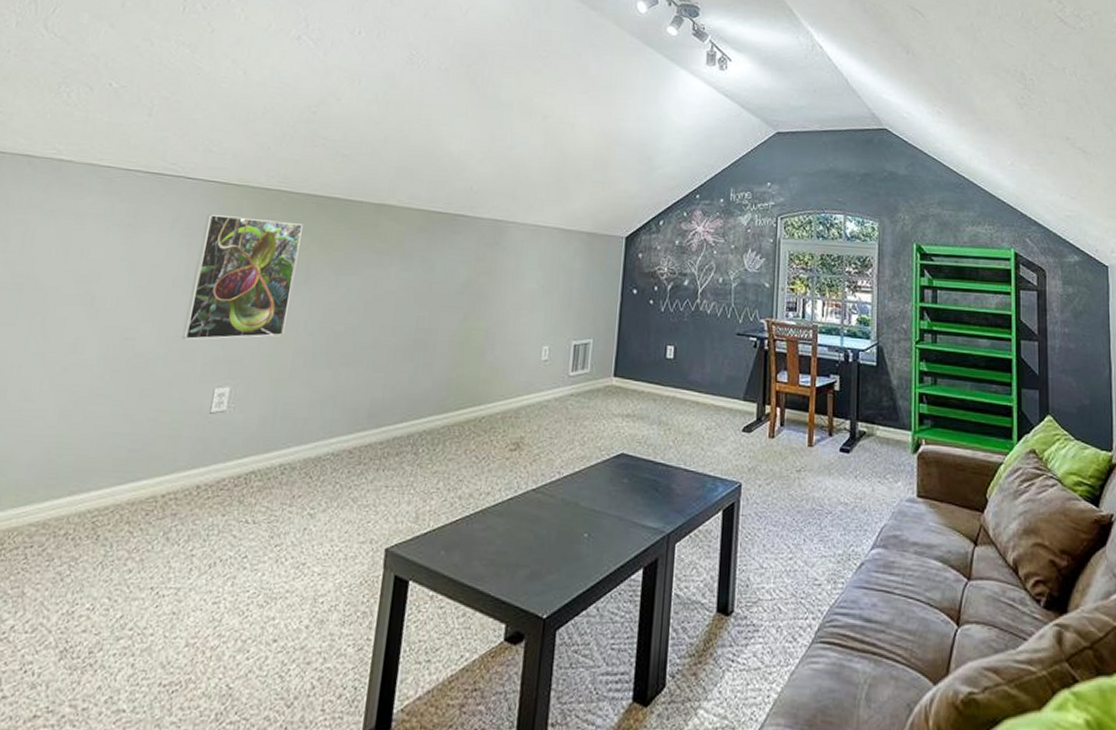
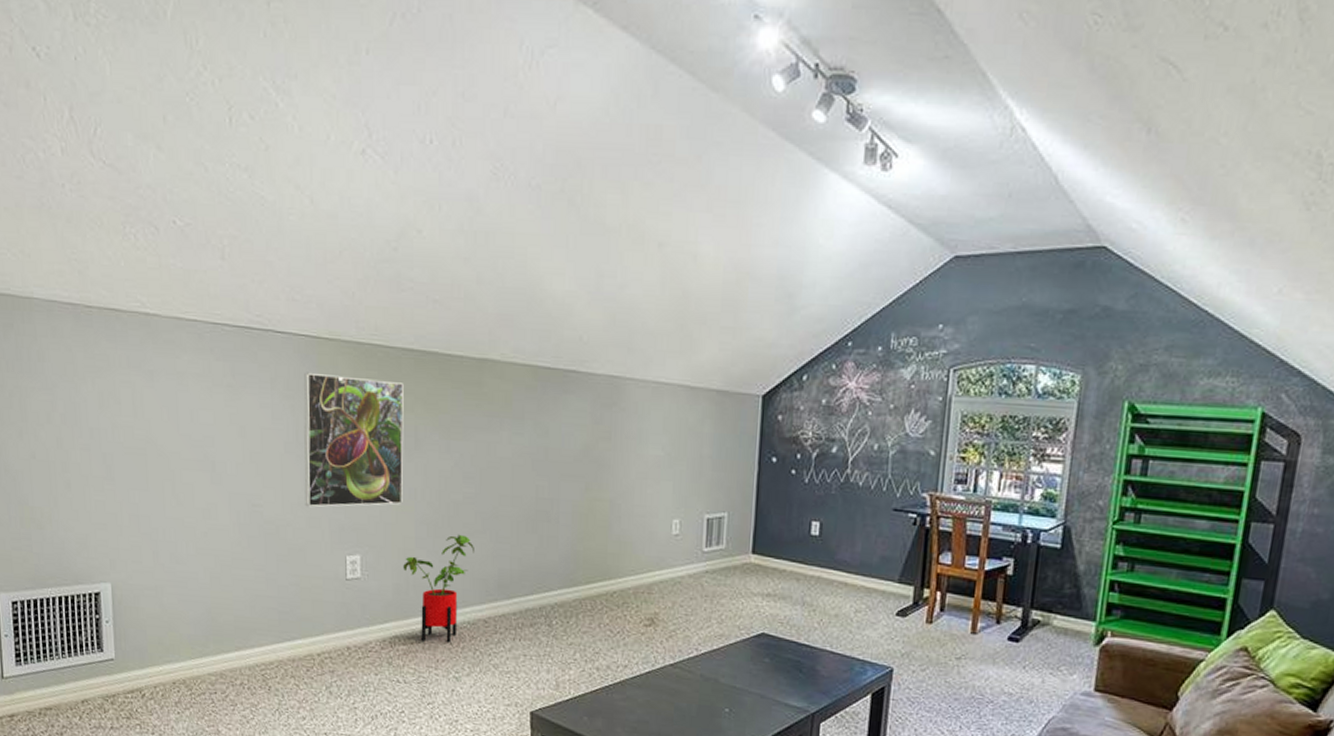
house plant: none [273,364,349,476] -> present [403,534,474,642]

